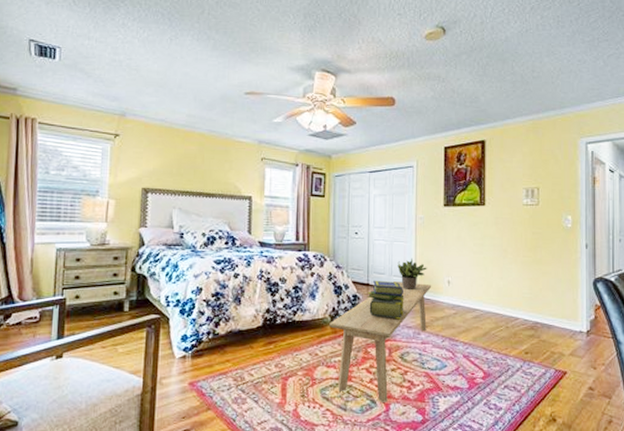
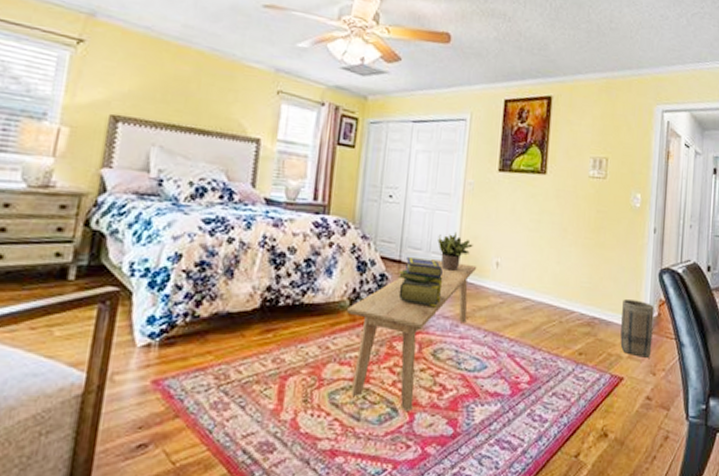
basket: none [562,306,591,355] -> present [620,299,654,358]

